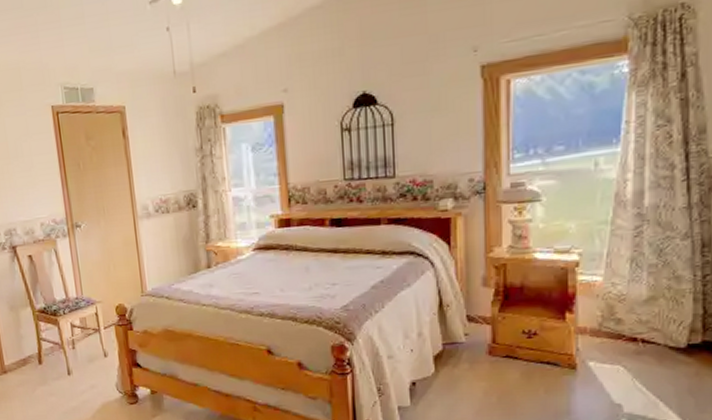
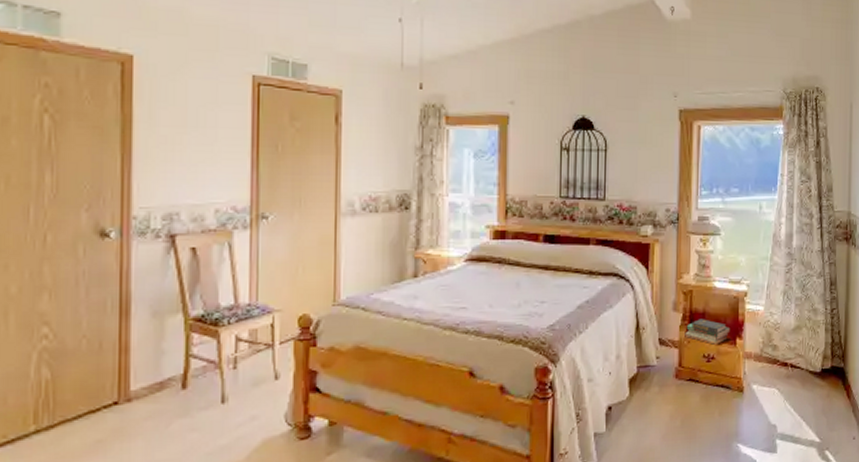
books: none [498,293,557,320] -> present [685,319,731,345]

